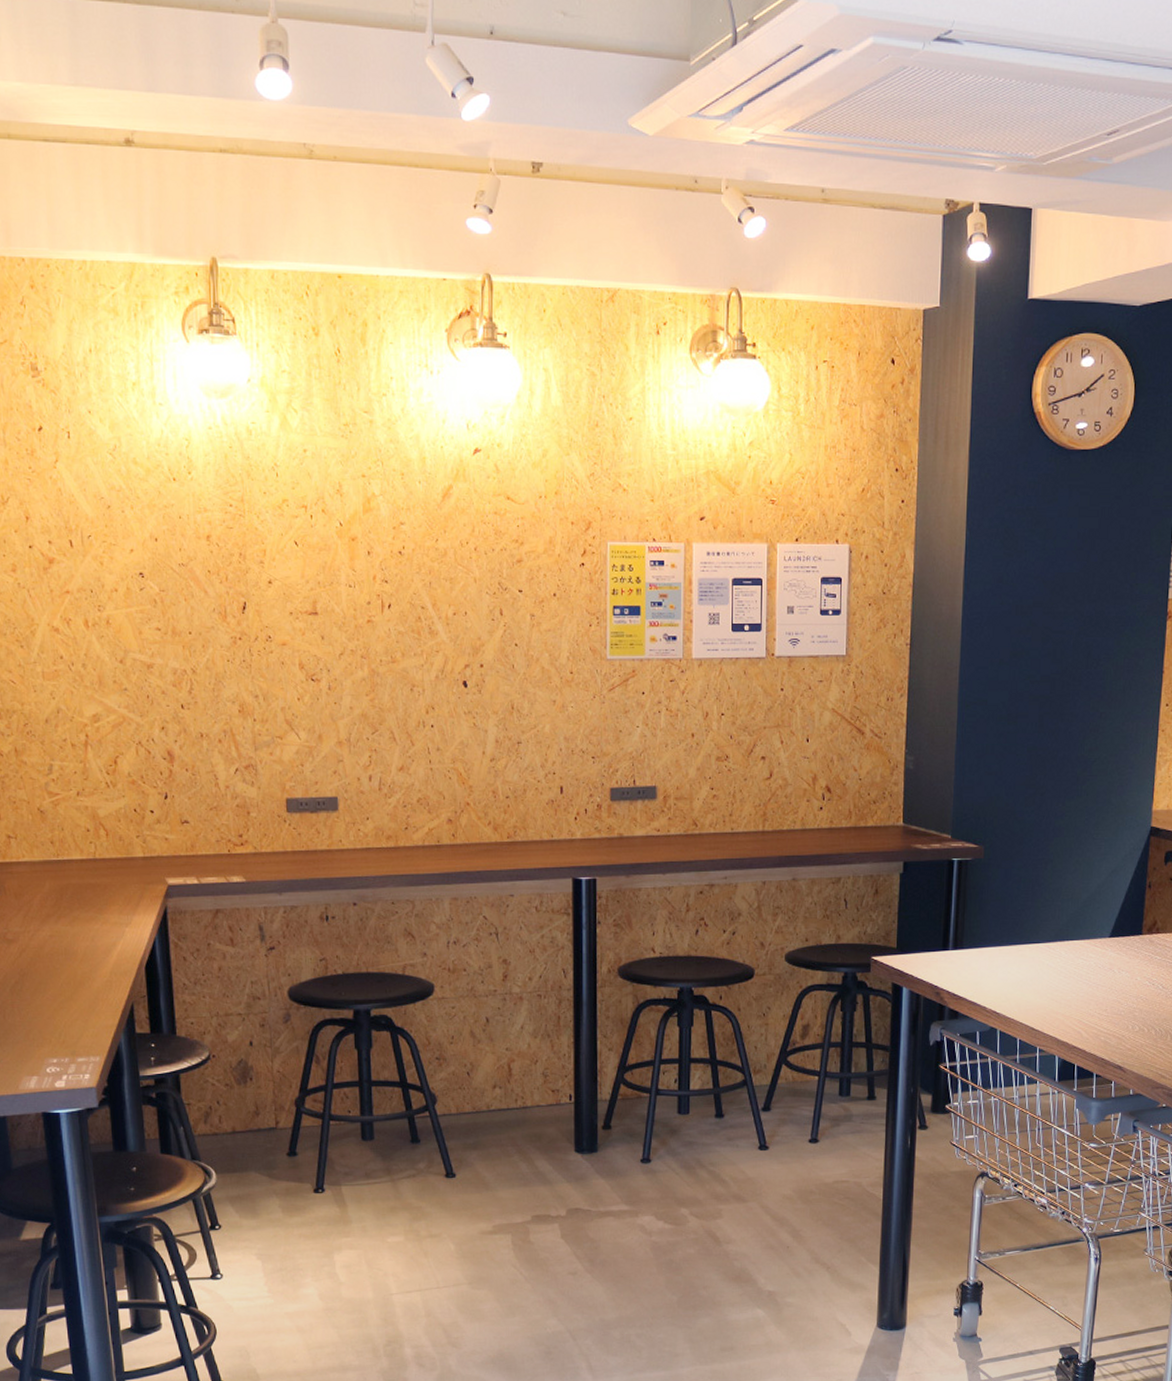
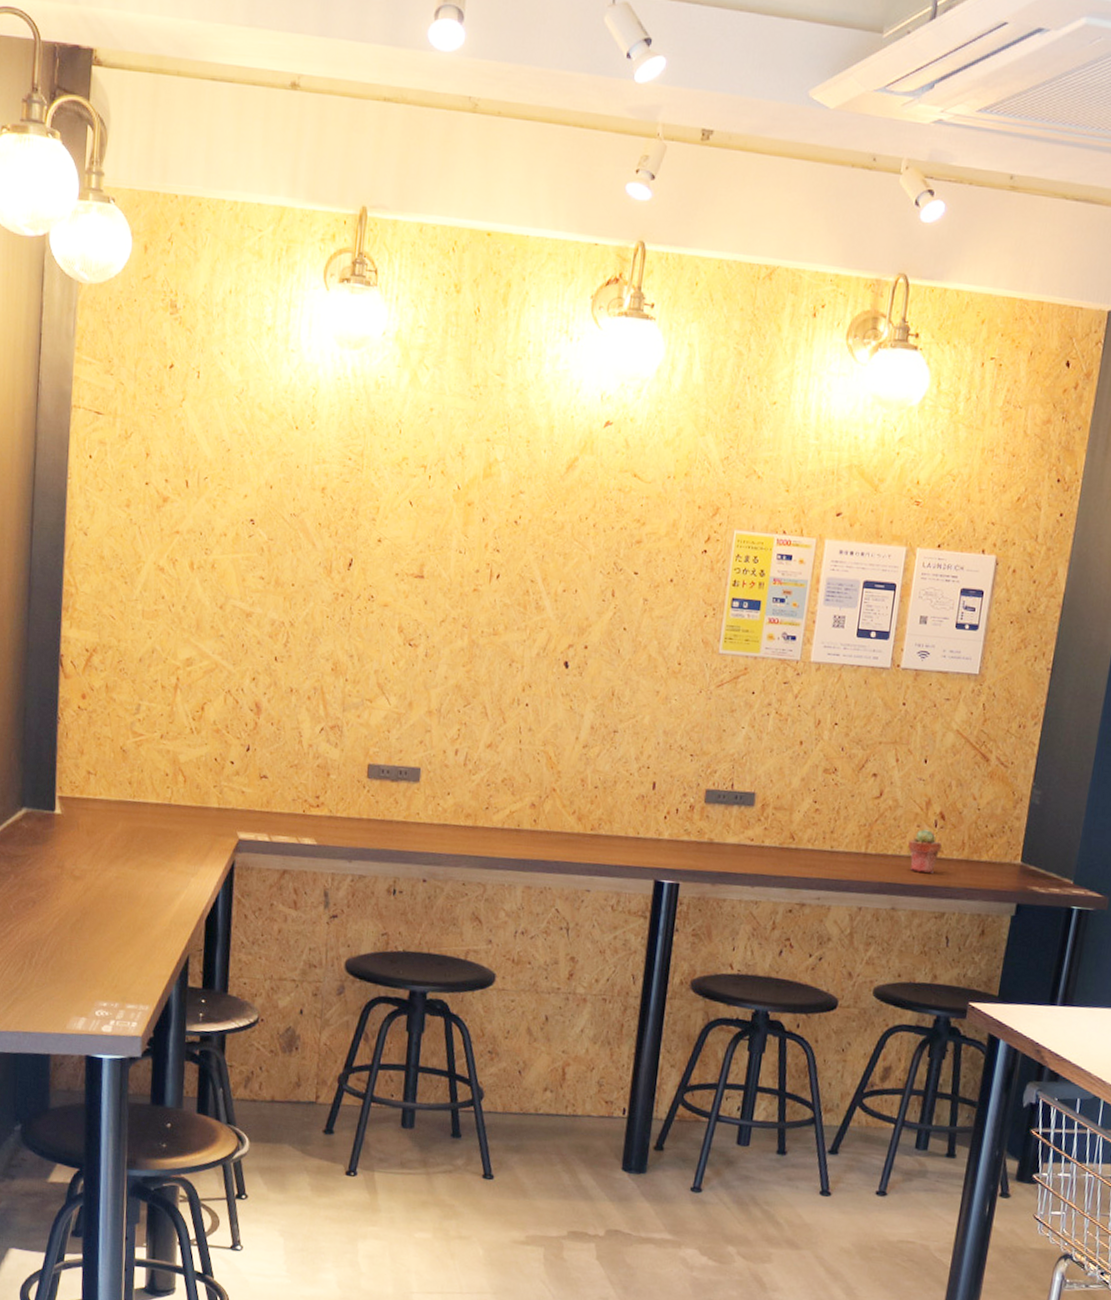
potted succulent: none [801,803,831,843] -> present [908,829,942,873]

